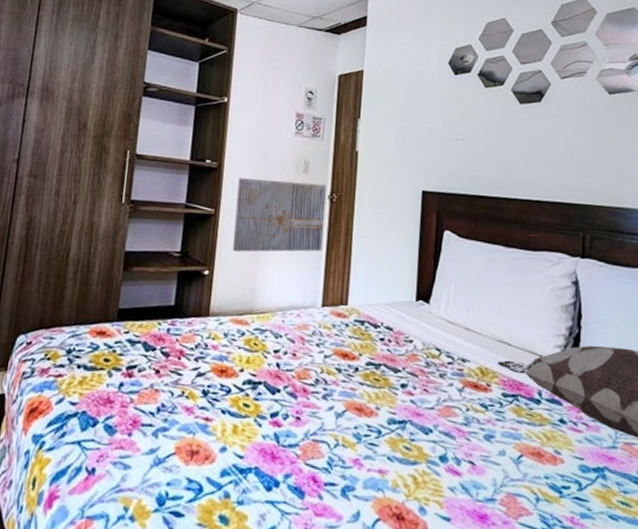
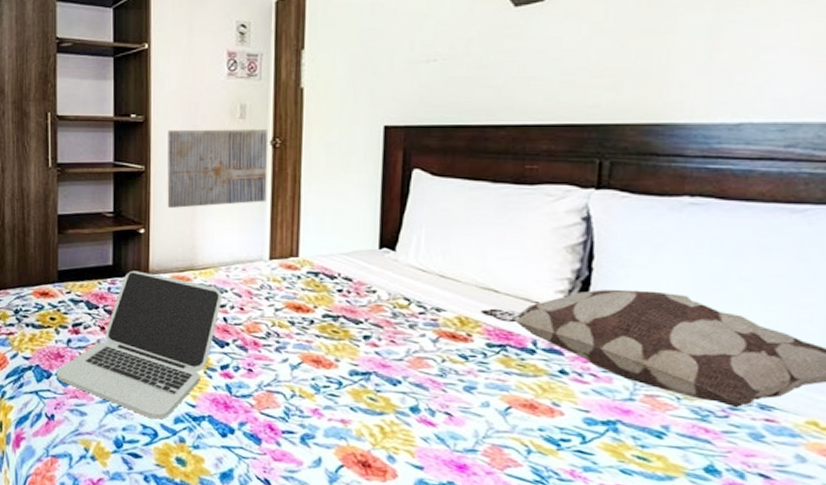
laptop: none [103,312,277,473] -> present [57,270,222,420]

